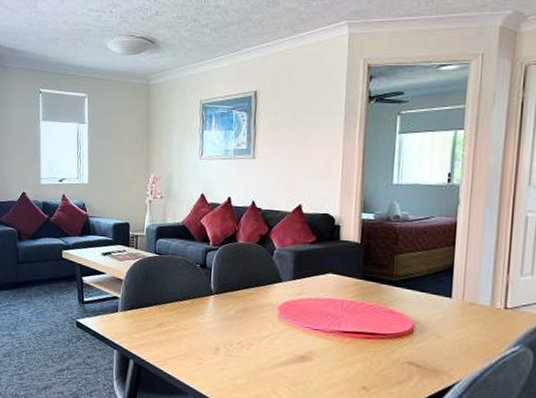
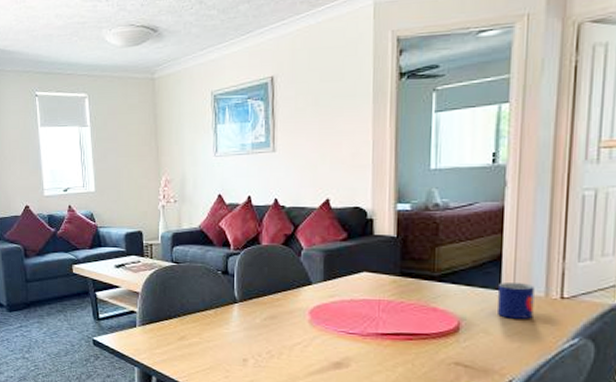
mug: none [448,291,482,326] -> present [497,283,535,319]

